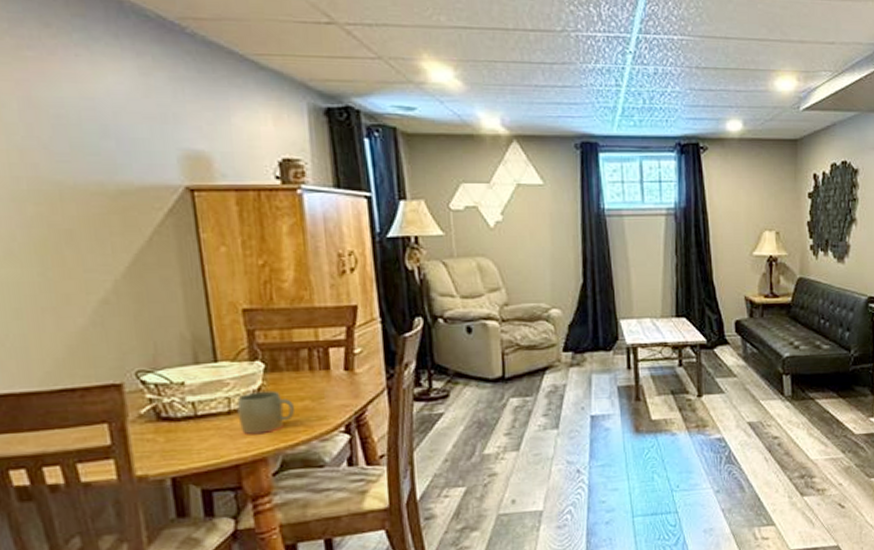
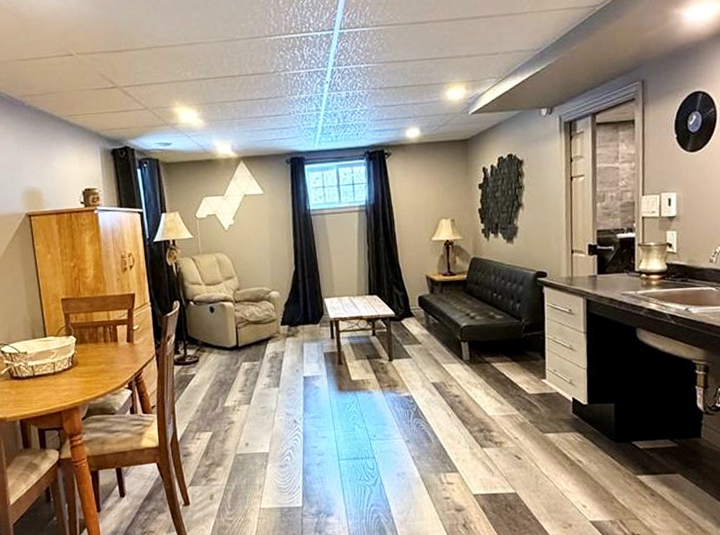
mug: present [236,390,296,434] -> none [59,357,96,389]

